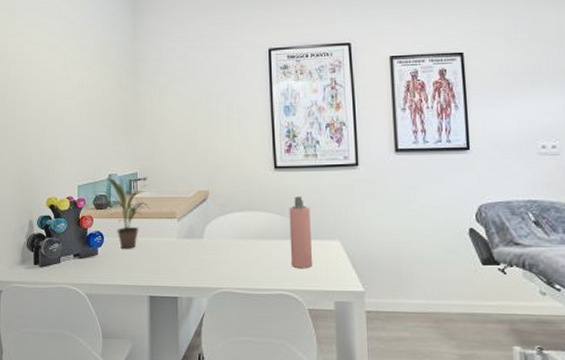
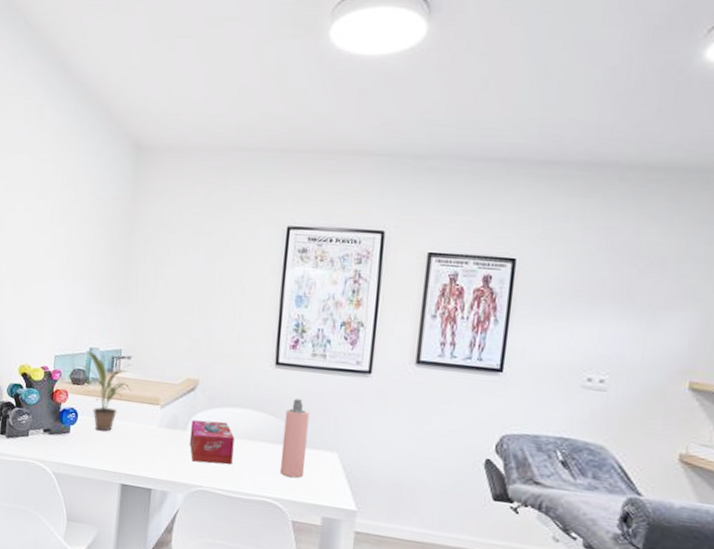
tissue box: none [206,225,248,266] -> present [189,420,235,465]

